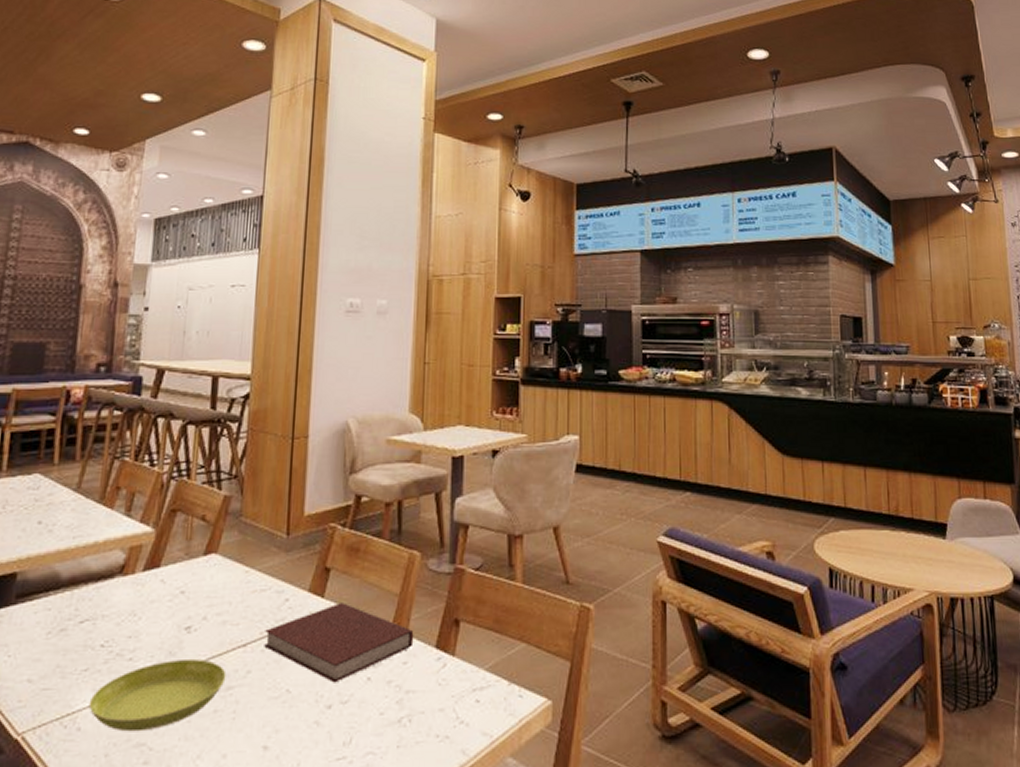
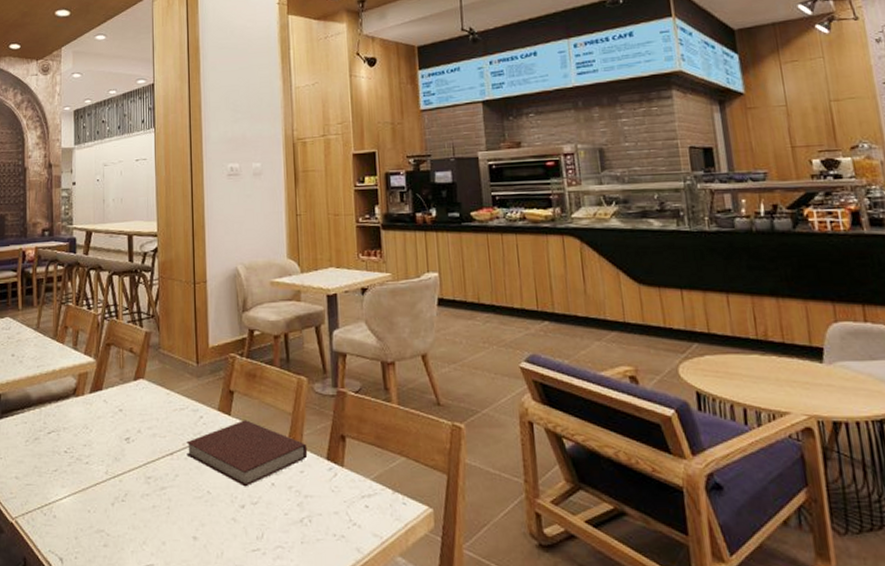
saucer: present [88,658,227,732] -> none [60,463,160,521]

